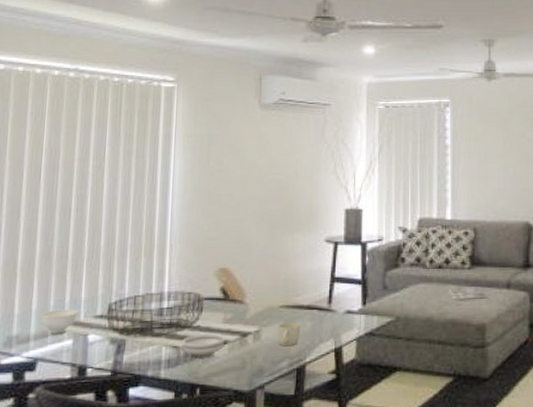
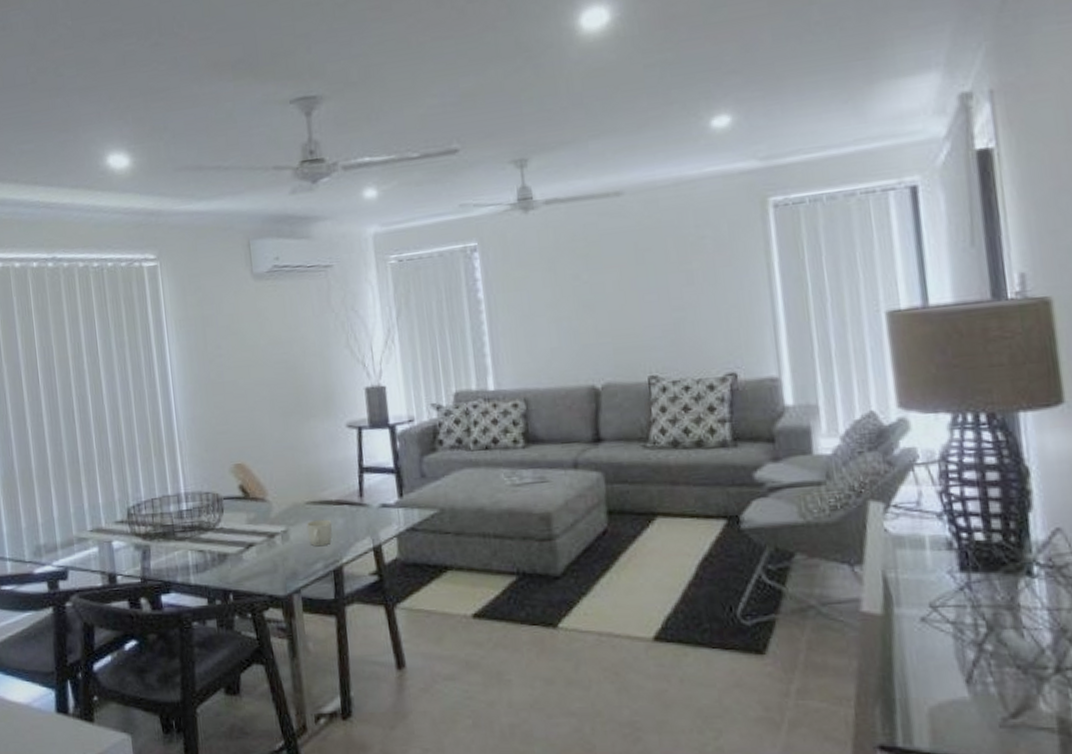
bowl: present [40,309,79,334] -> none [63,515,99,542]
bowl: present [182,333,226,357] -> none [207,535,253,561]

